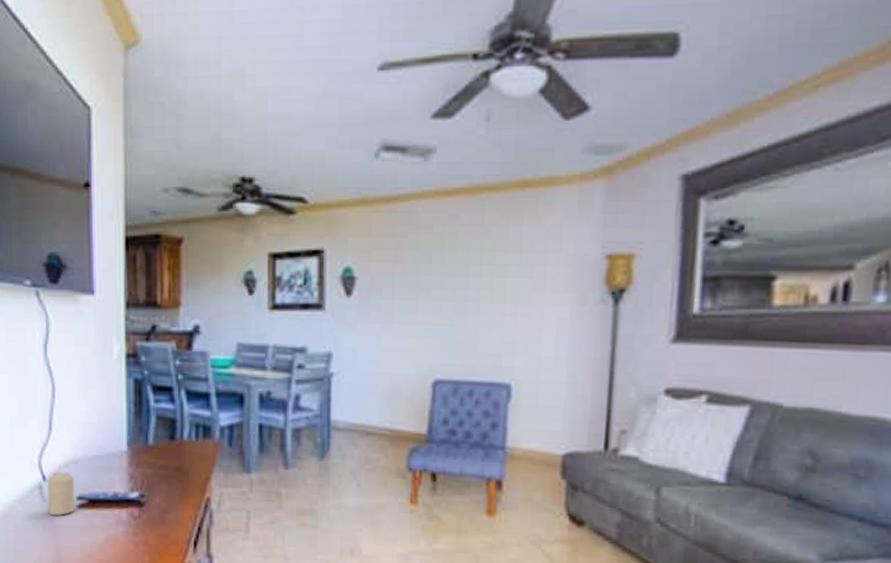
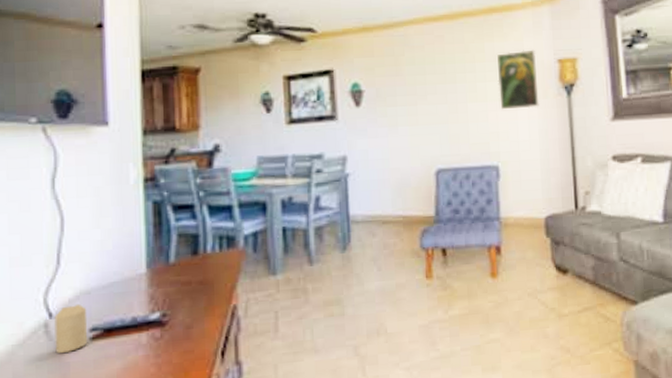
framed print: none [521,239,577,317] -> present [496,49,539,110]

